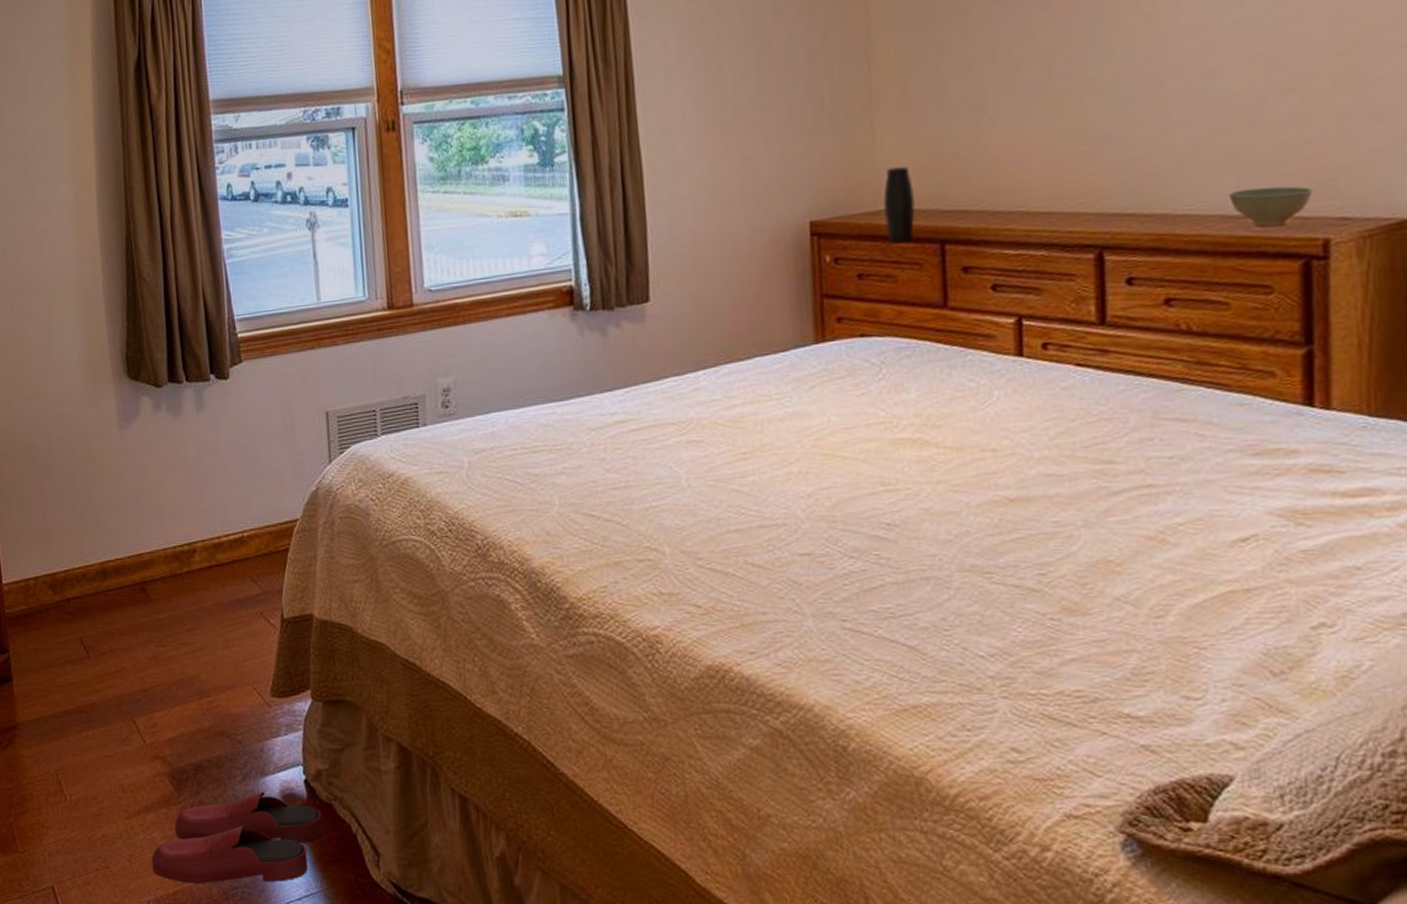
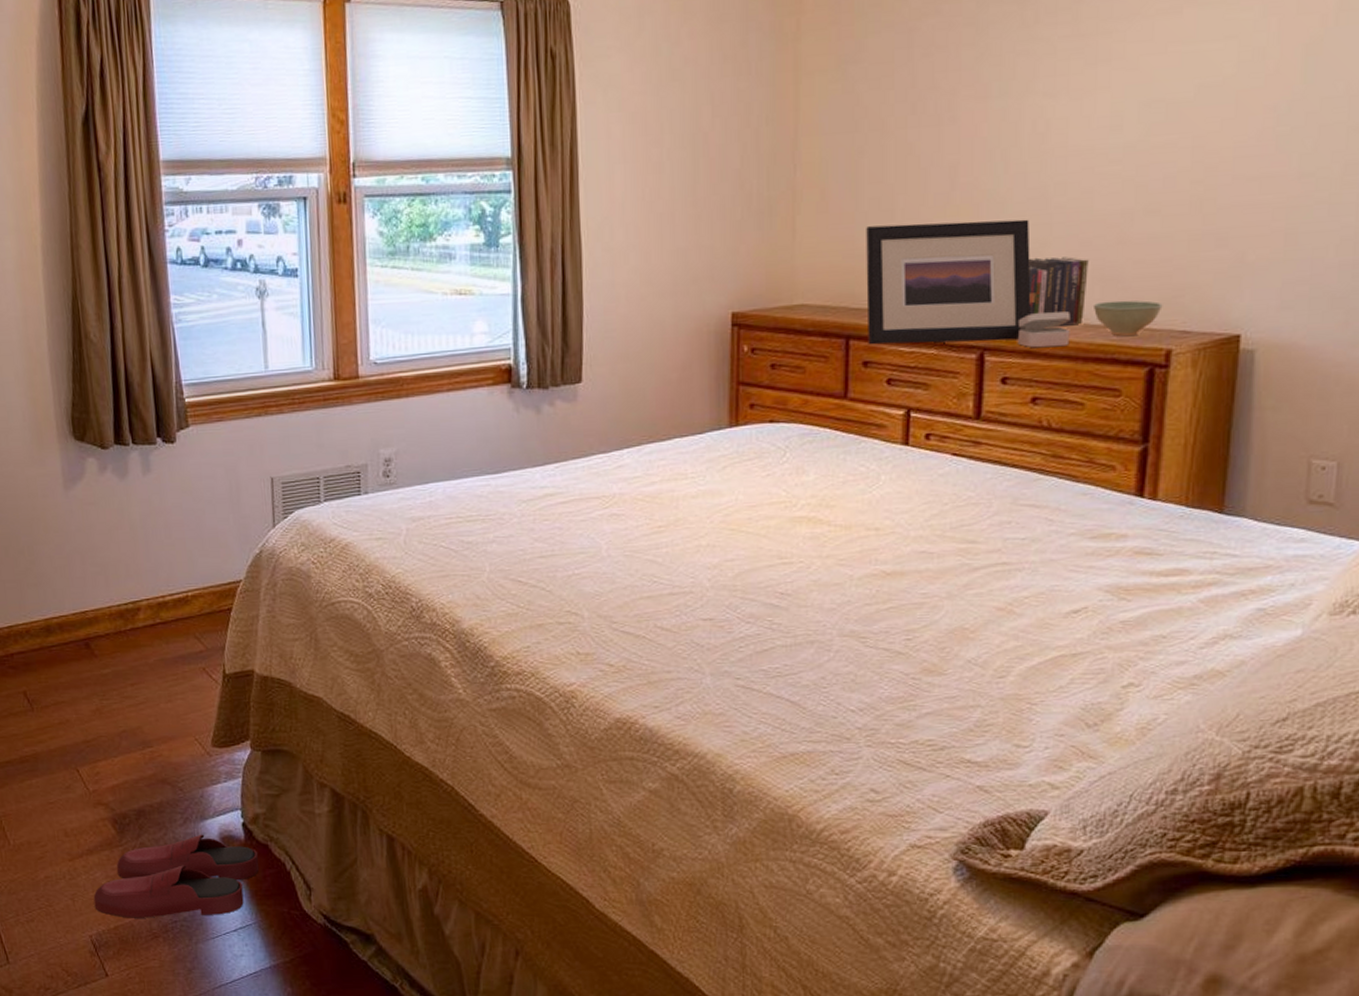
vase: present [883,166,915,245] -> none [799,265,826,338]
picture frame: none [954,105,1154,249] -> present [866,219,1031,345]
jewelry box: none [1139,202,1204,245] -> present [1017,311,1070,348]
books: none [1146,143,1219,219] -> present [1028,257,1089,326]

